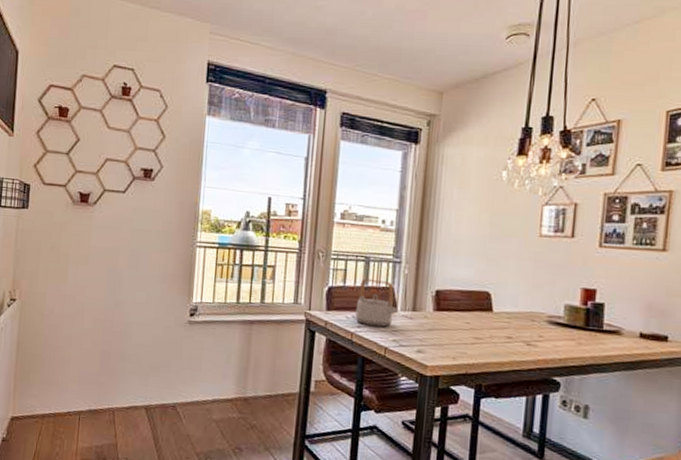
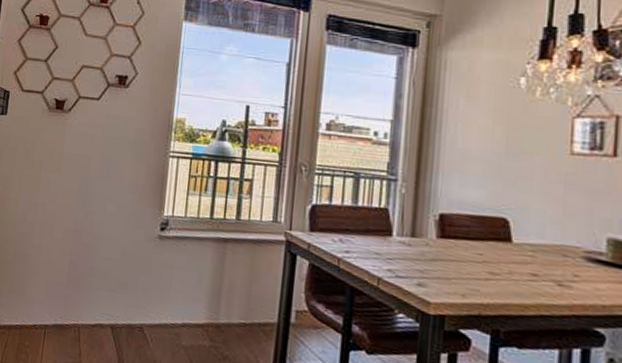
teapot: present [355,278,399,327] -> none [343,197,395,254]

